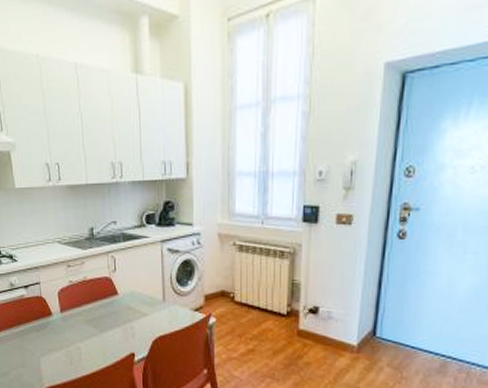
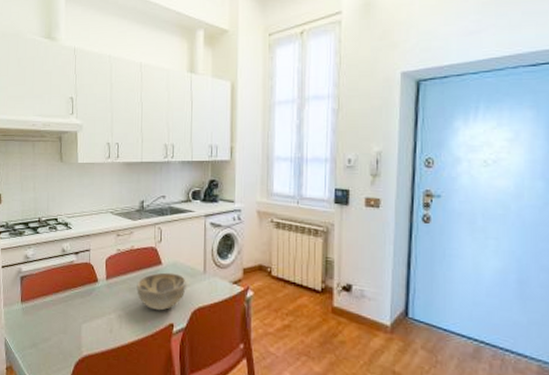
decorative bowl: none [93,302,145,341] -> present [136,272,186,311]

